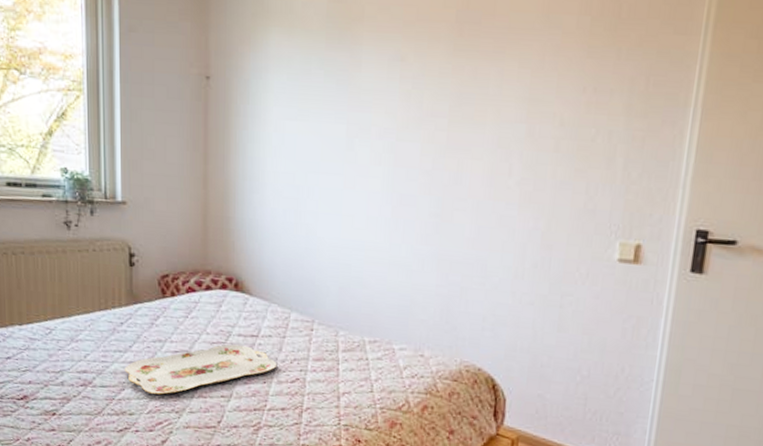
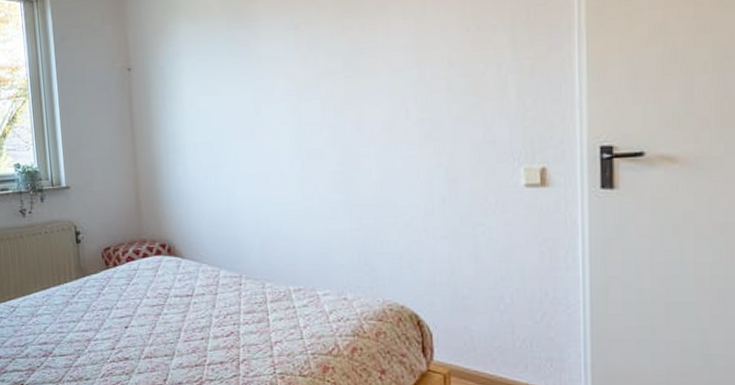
serving tray: present [124,344,277,395] -> none [78,305,213,359]

